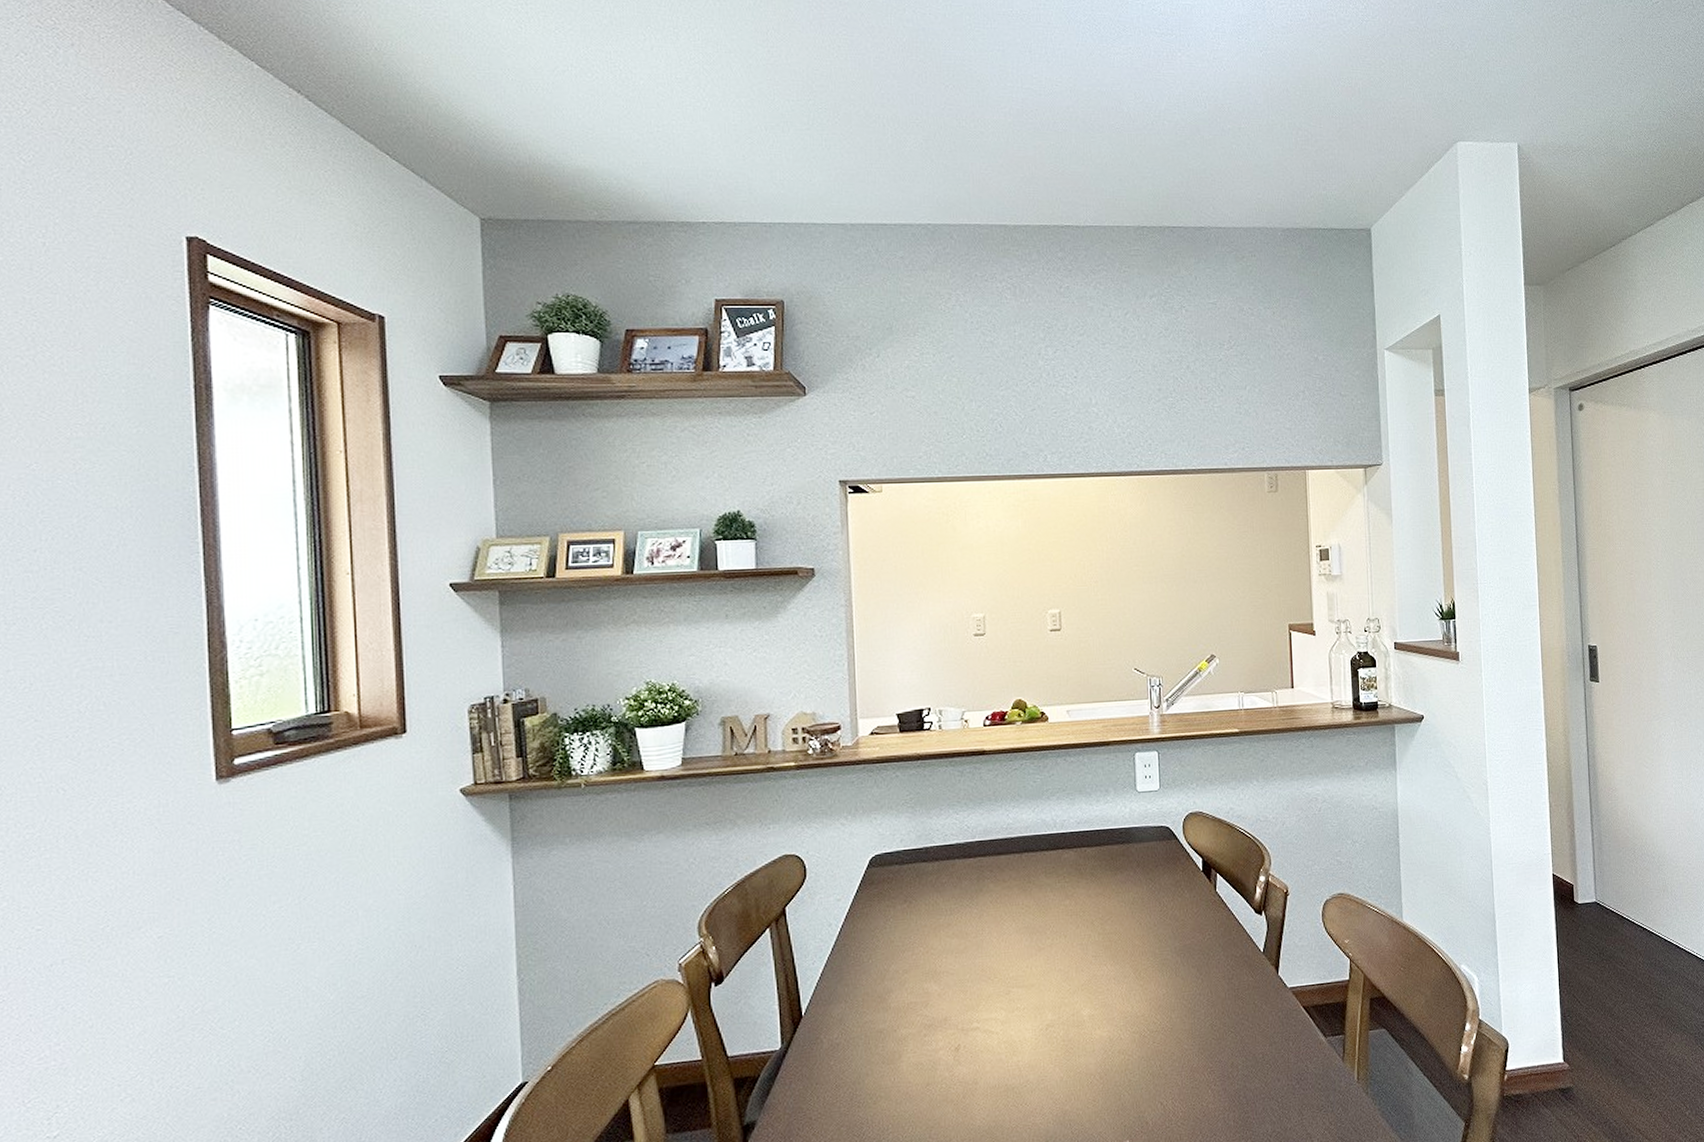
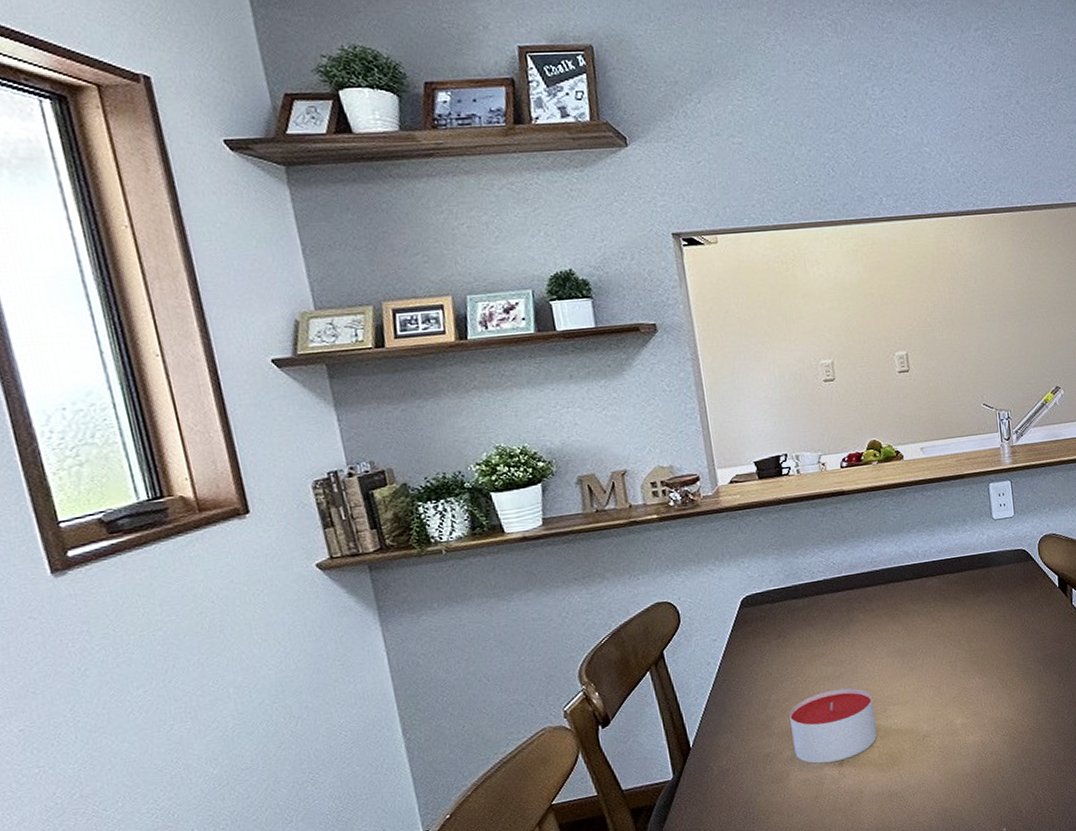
candle: none [908,964,998,1047] -> present [789,688,878,764]

